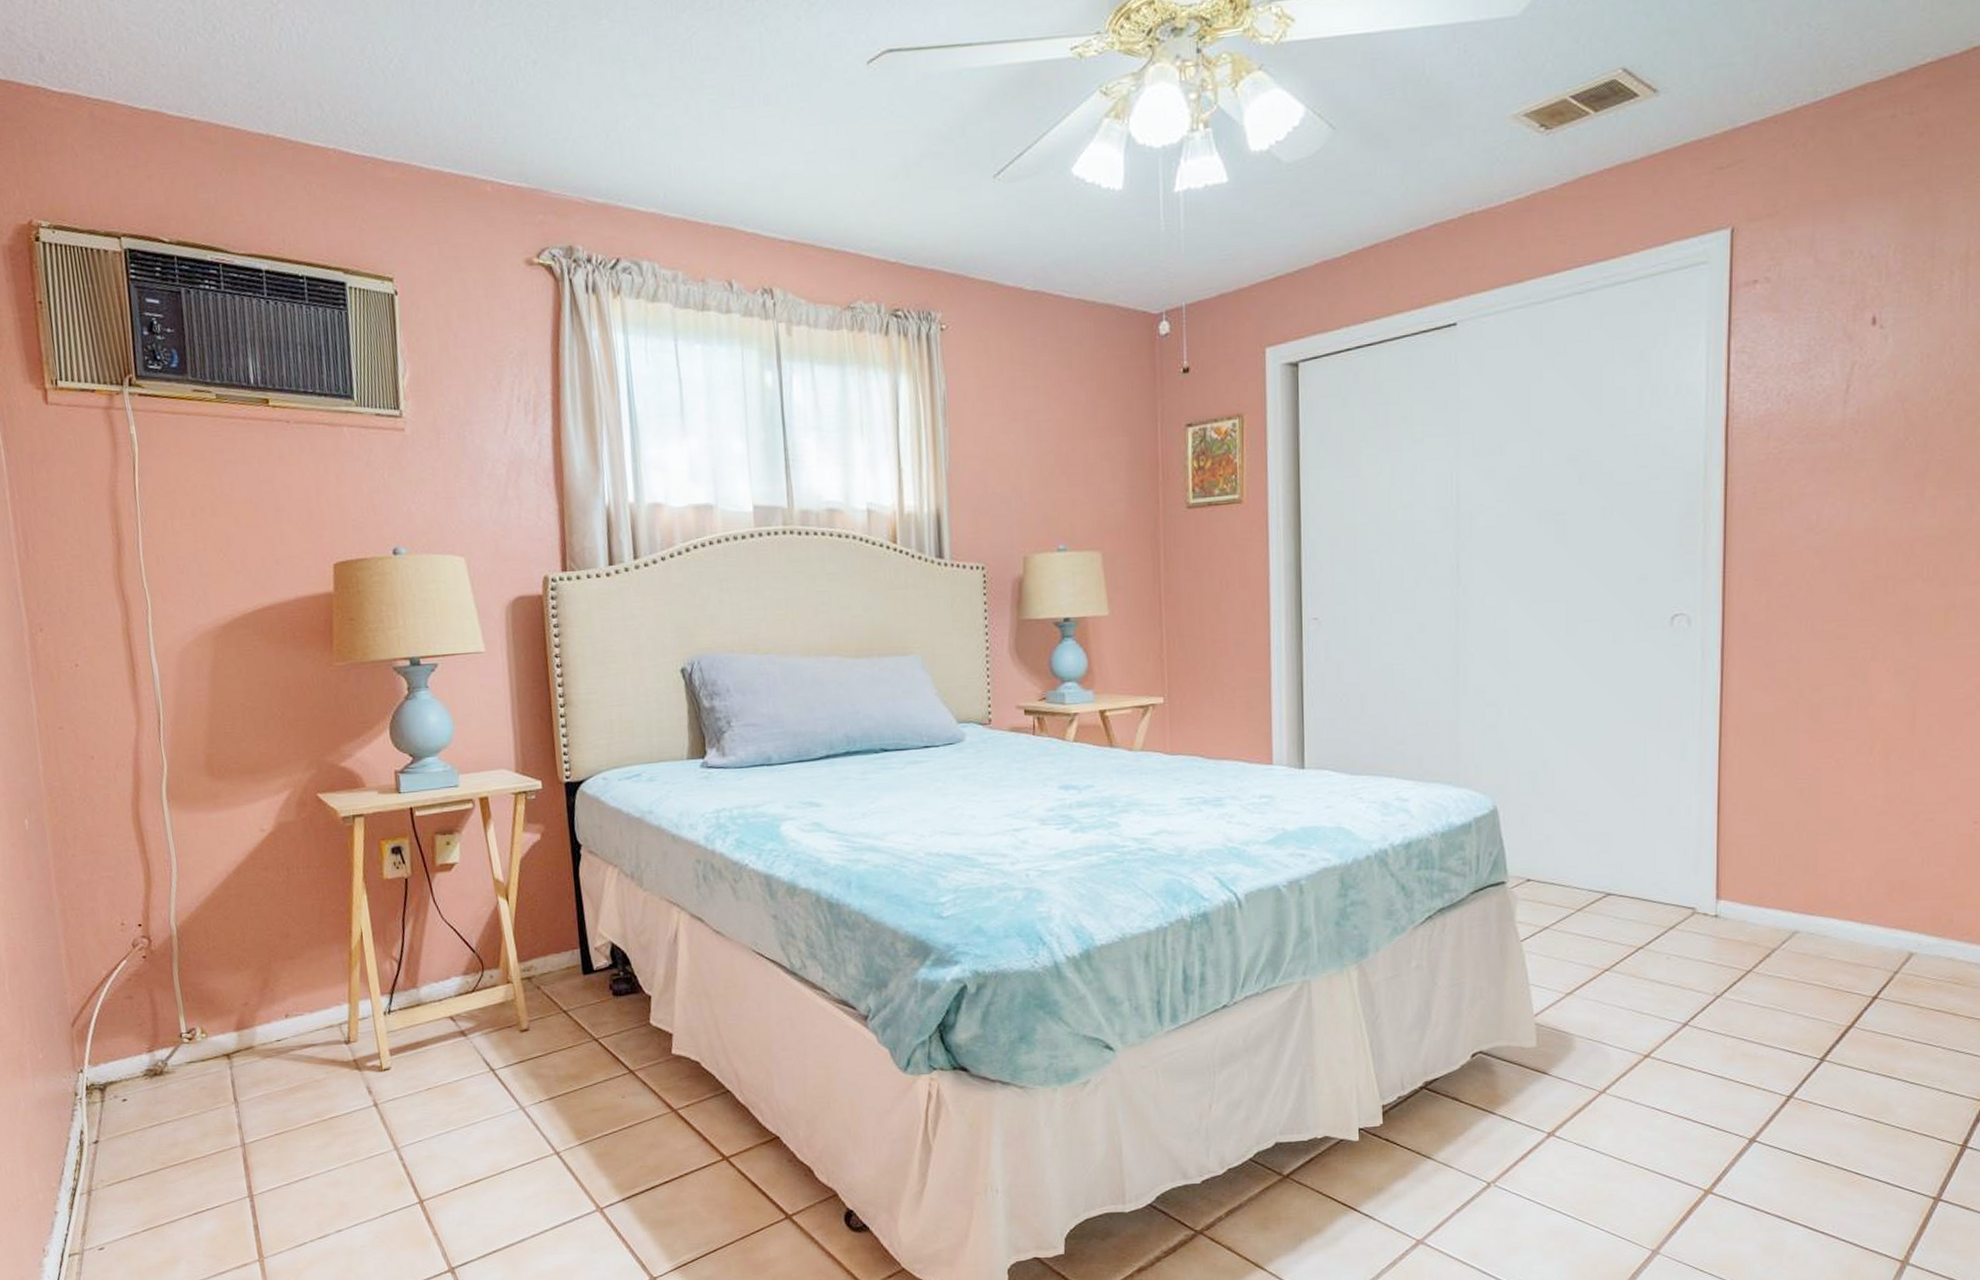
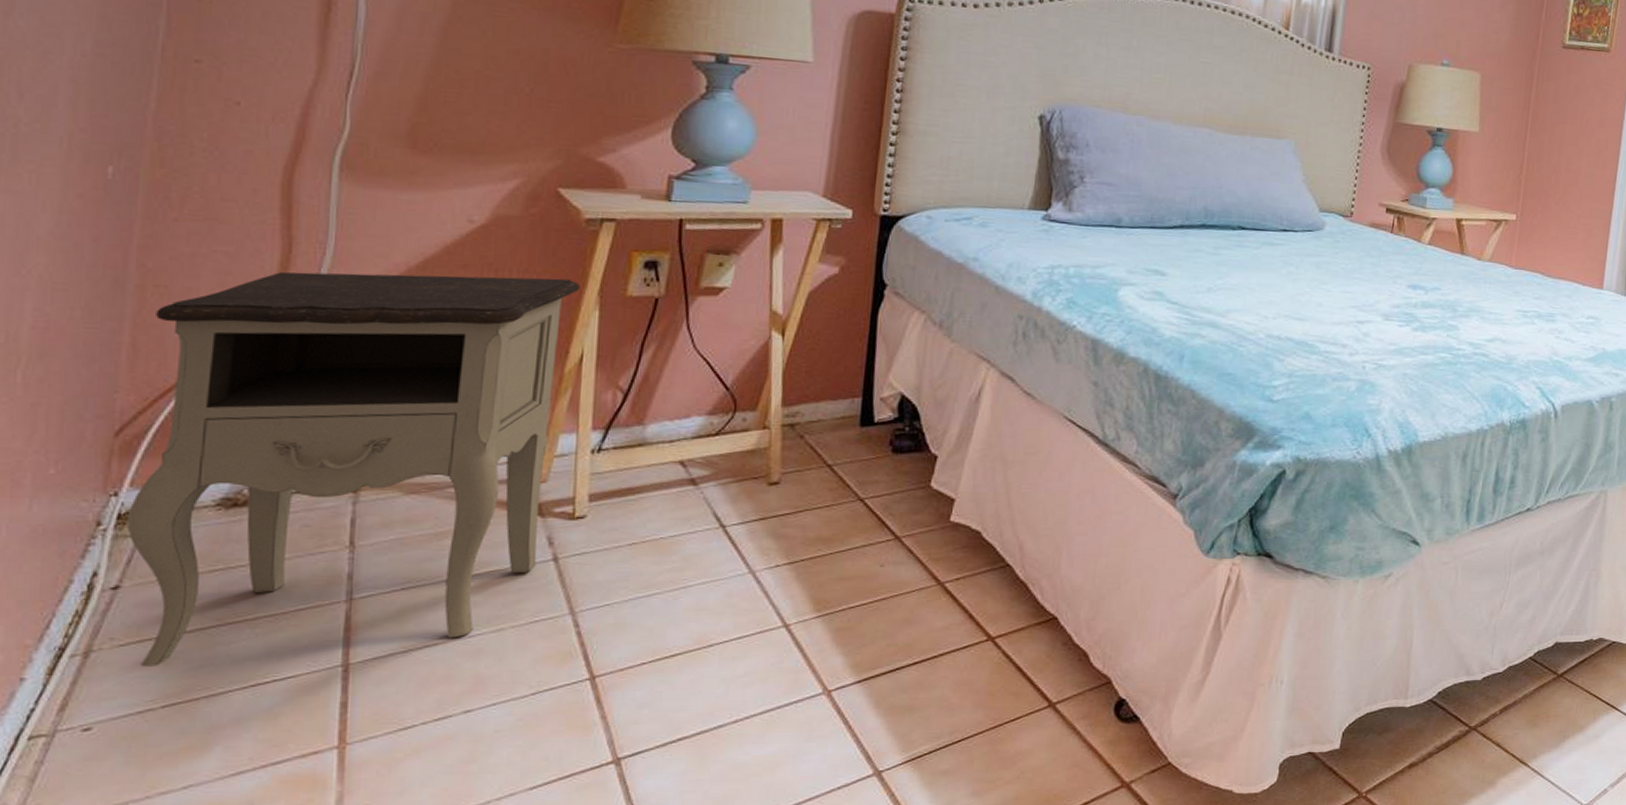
nightstand: none [76,870,363,1201] -> present [126,271,580,667]

